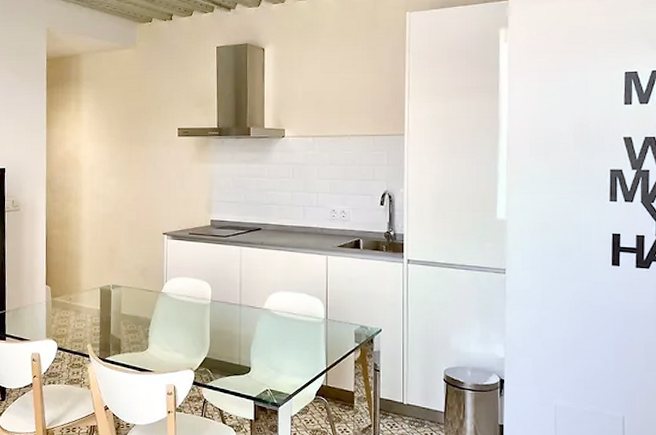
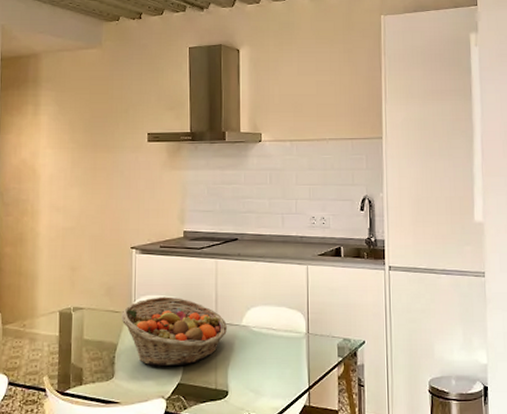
fruit basket: none [154,279,251,342] -> present [121,296,228,367]

